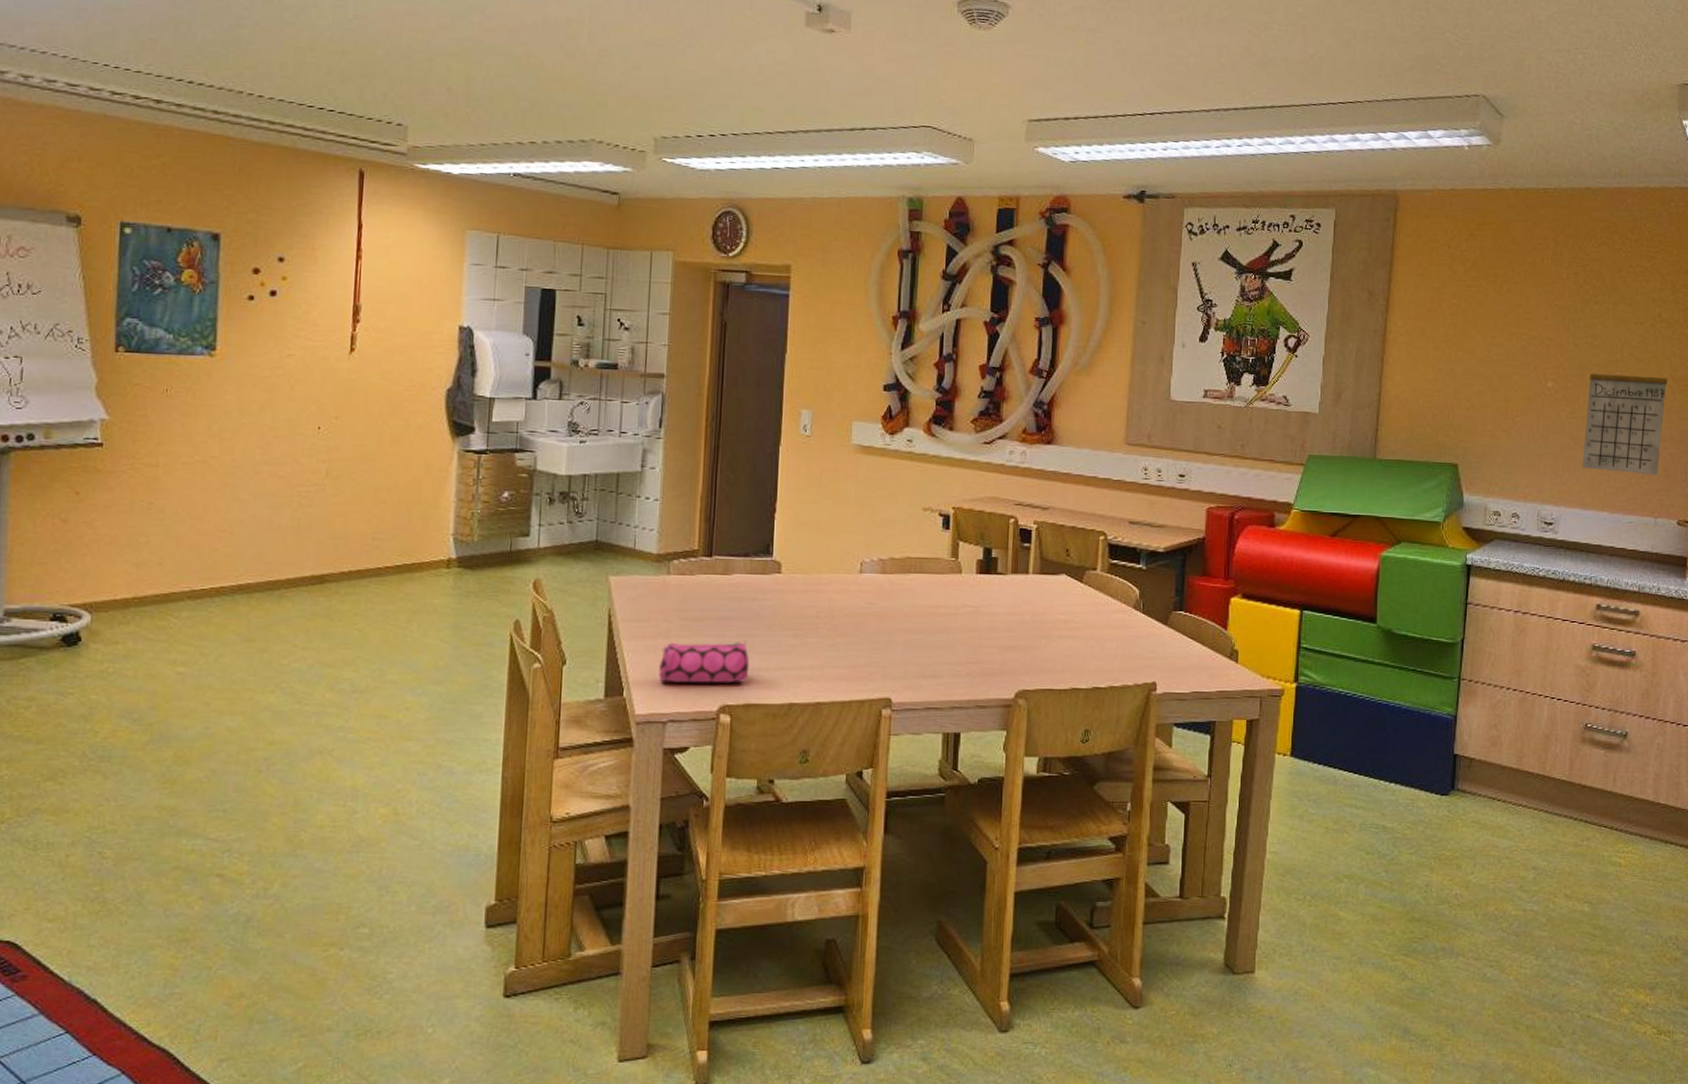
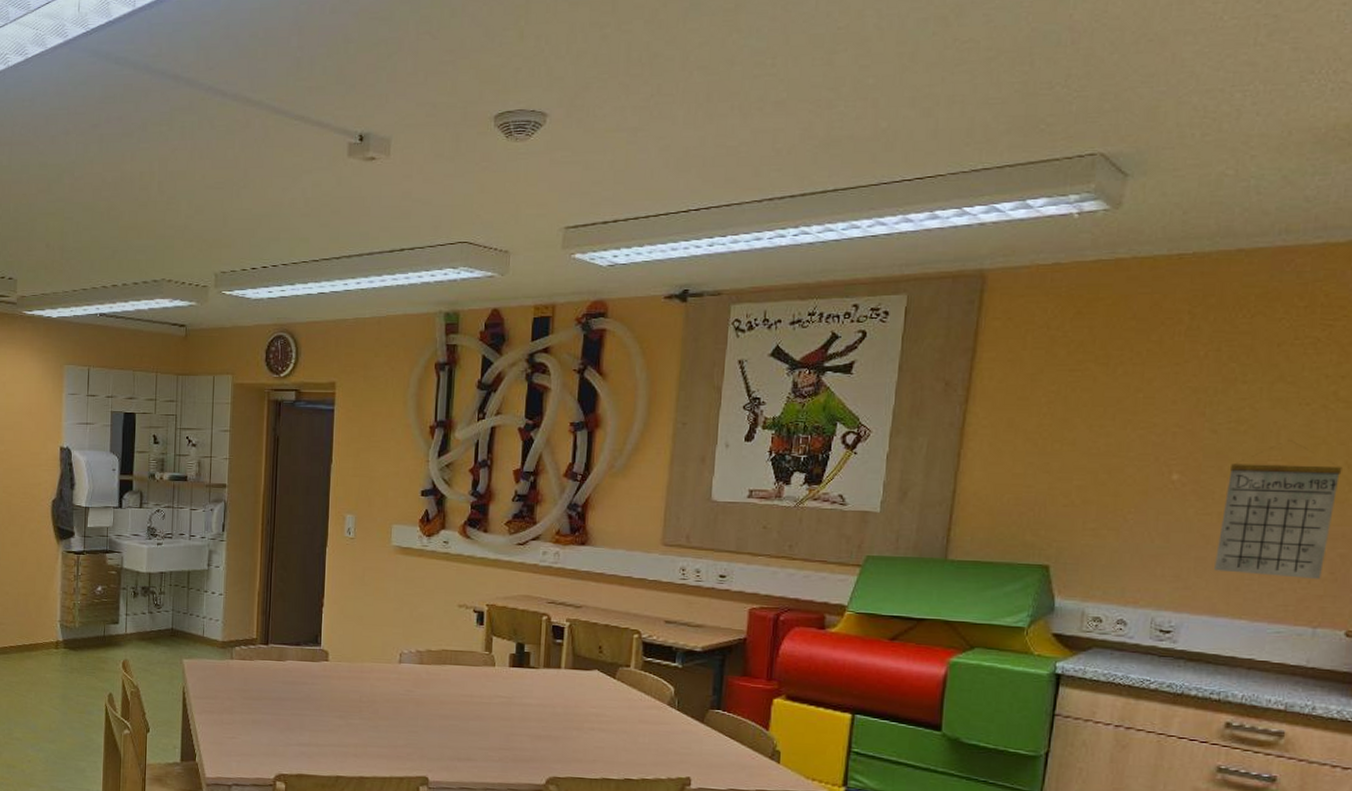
pencil case: present [659,641,750,683] -> none [225,717,302,756]

